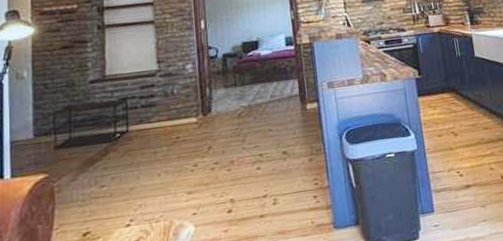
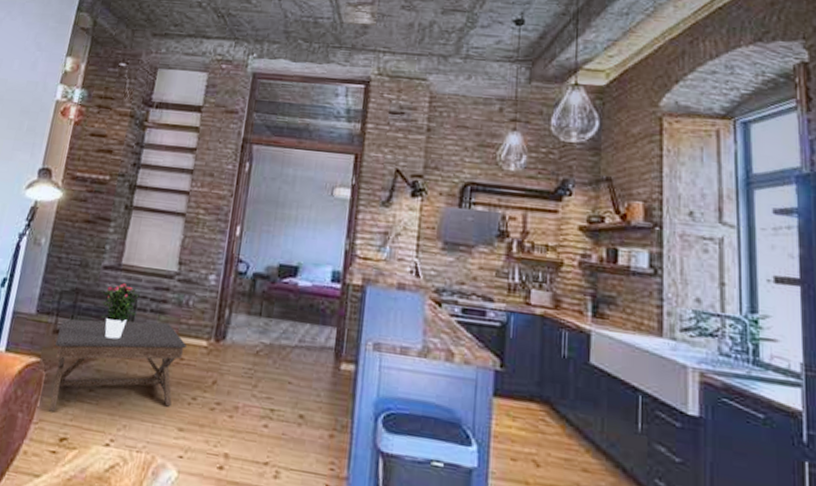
coffee table: none [59,112,180,215] -> present [49,319,188,412]
potted flower: none [92,91,129,140] -> present [100,283,138,340]

